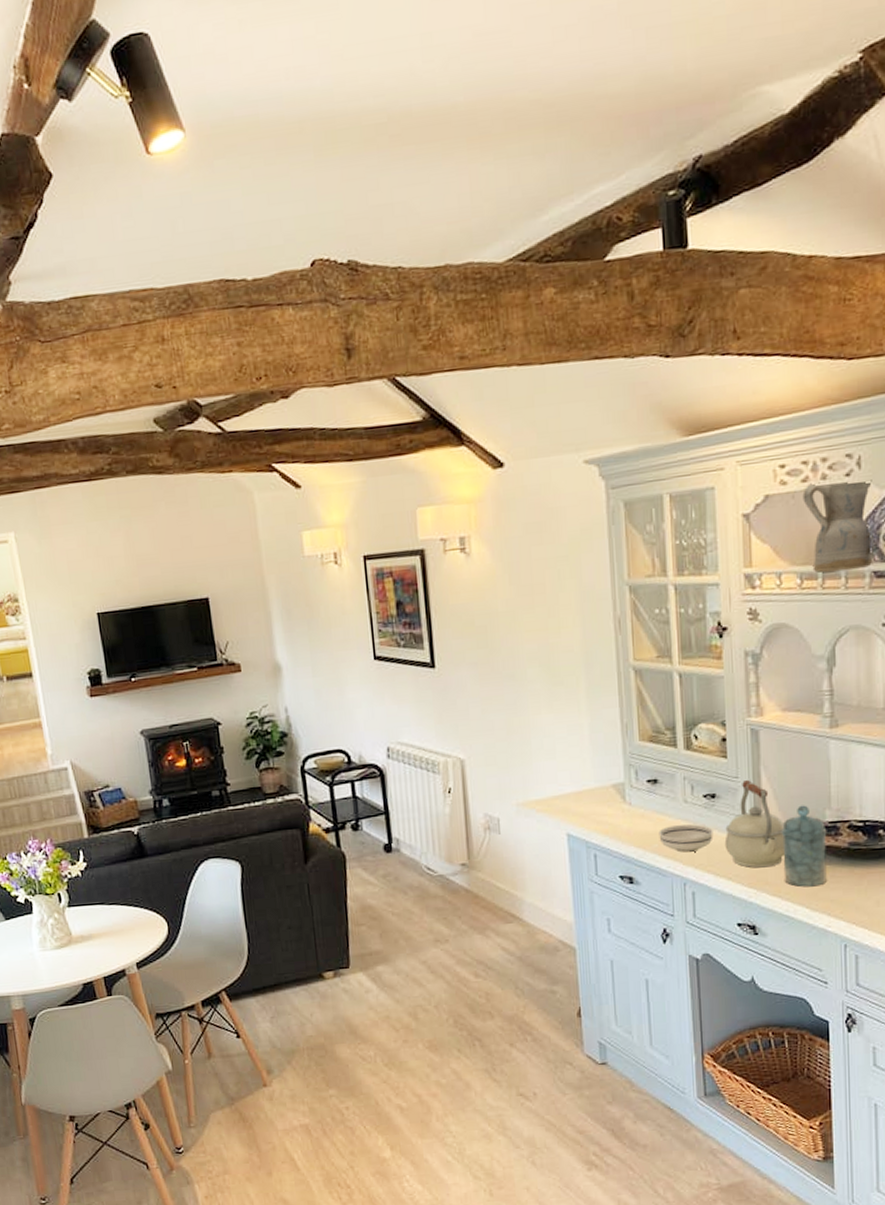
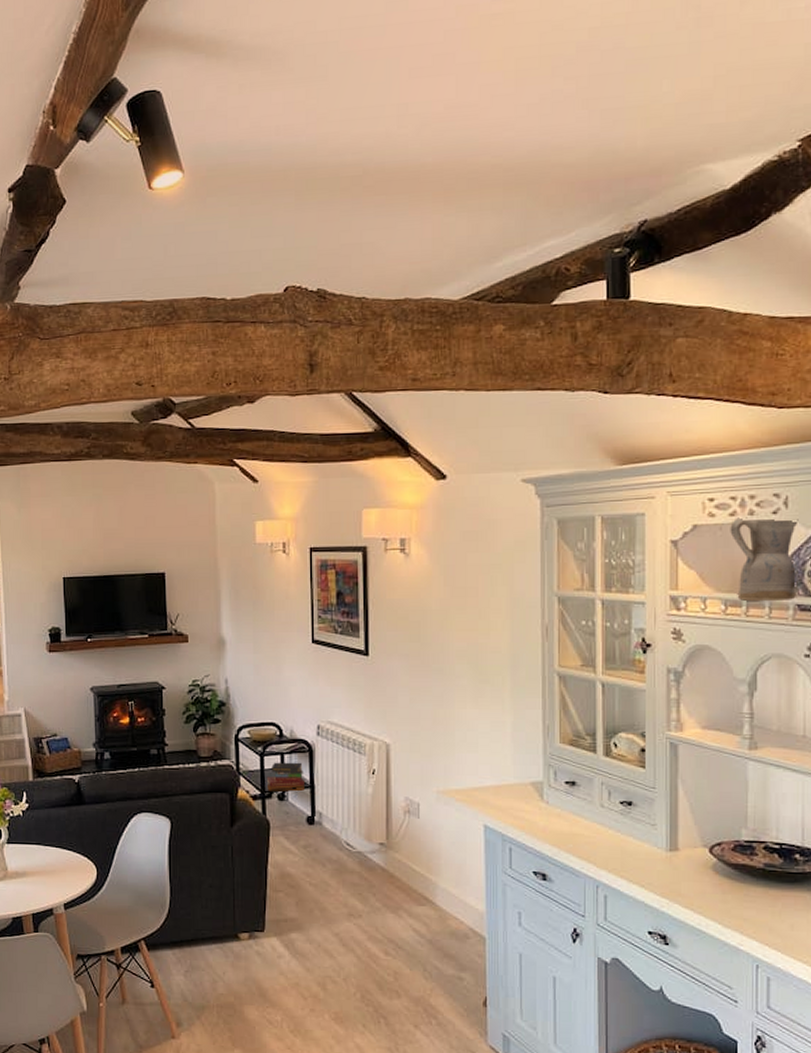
books: none [337,788,379,824] -> present [266,762,304,793]
bowl: present [659,824,714,853] -> none [574,827,628,857]
kettle: present [724,780,785,868] -> none [639,792,699,879]
canister: present [781,805,827,887] -> none [696,822,742,904]

